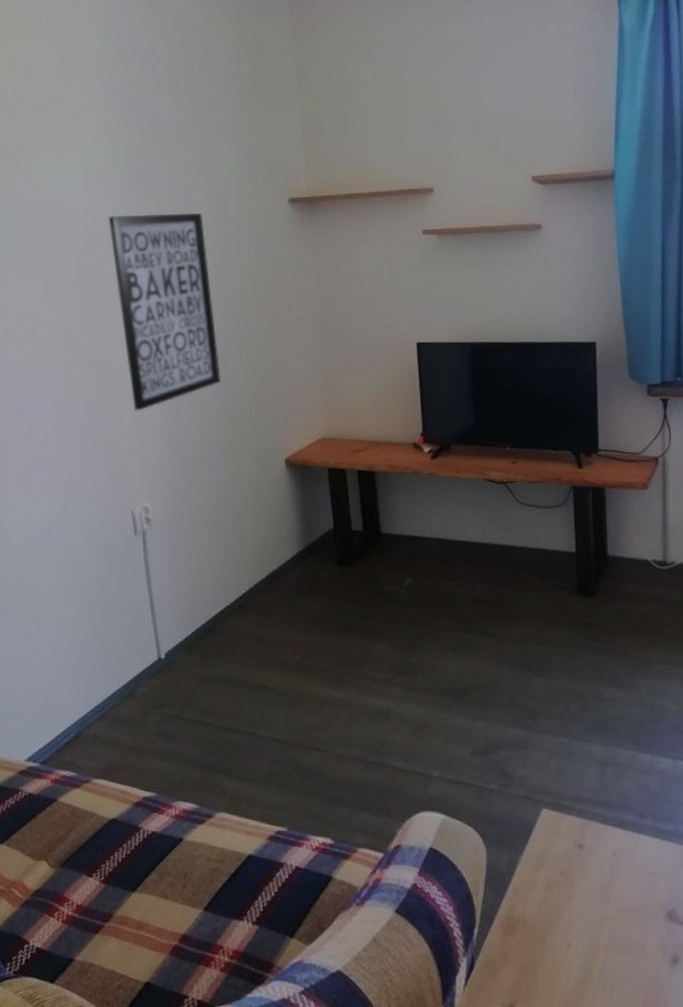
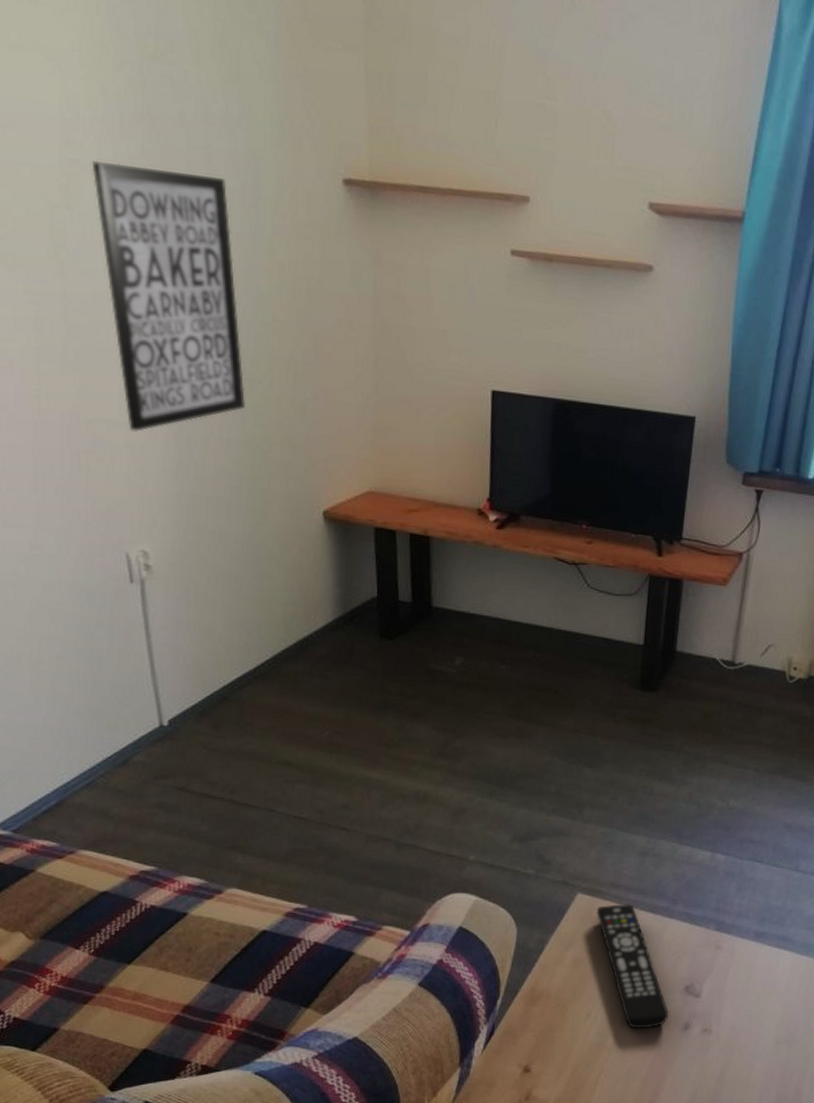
remote control: none [563,818,654,963] -> present [596,903,669,1029]

